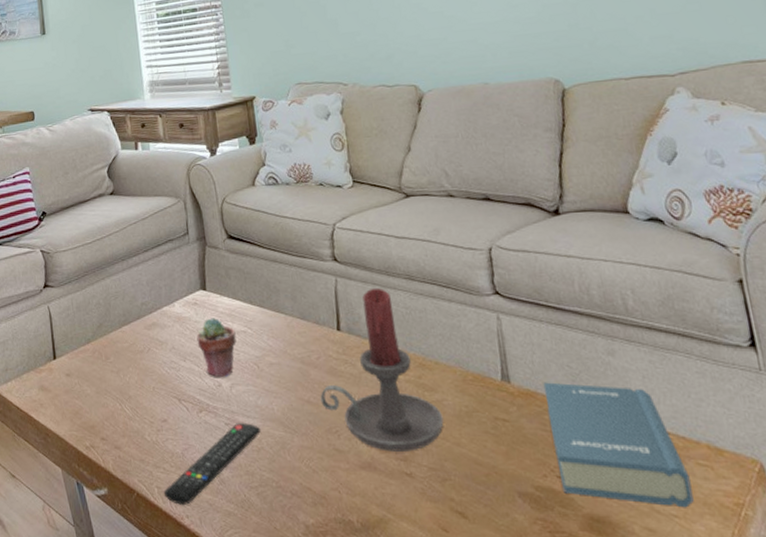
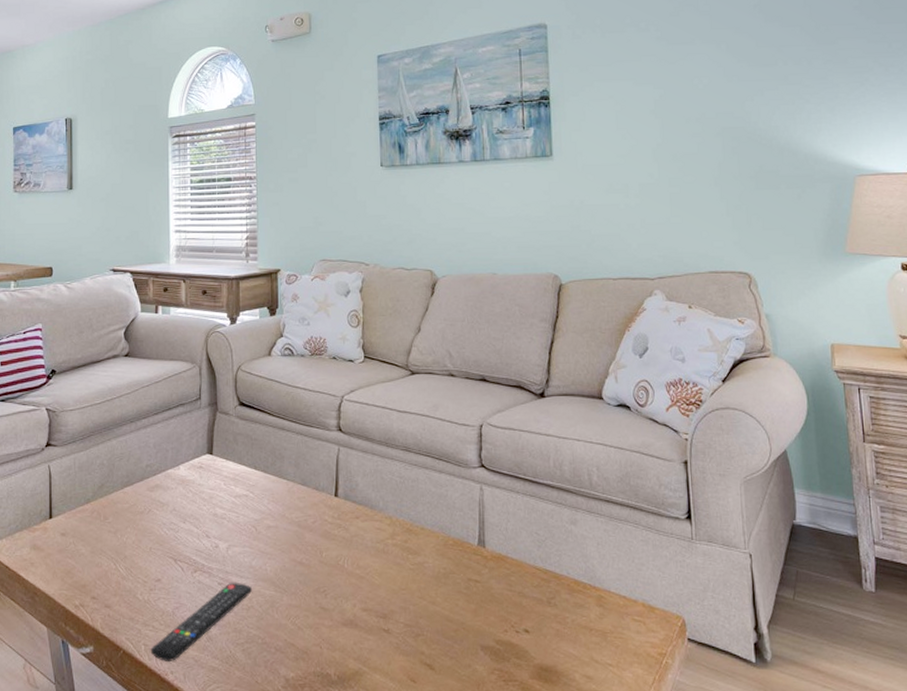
potted succulent: present [196,318,237,377] -> none [199,481,238,539]
candle holder: present [320,287,444,452] -> none [312,457,423,610]
hardback book: present [543,382,694,508] -> none [513,547,626,658]

